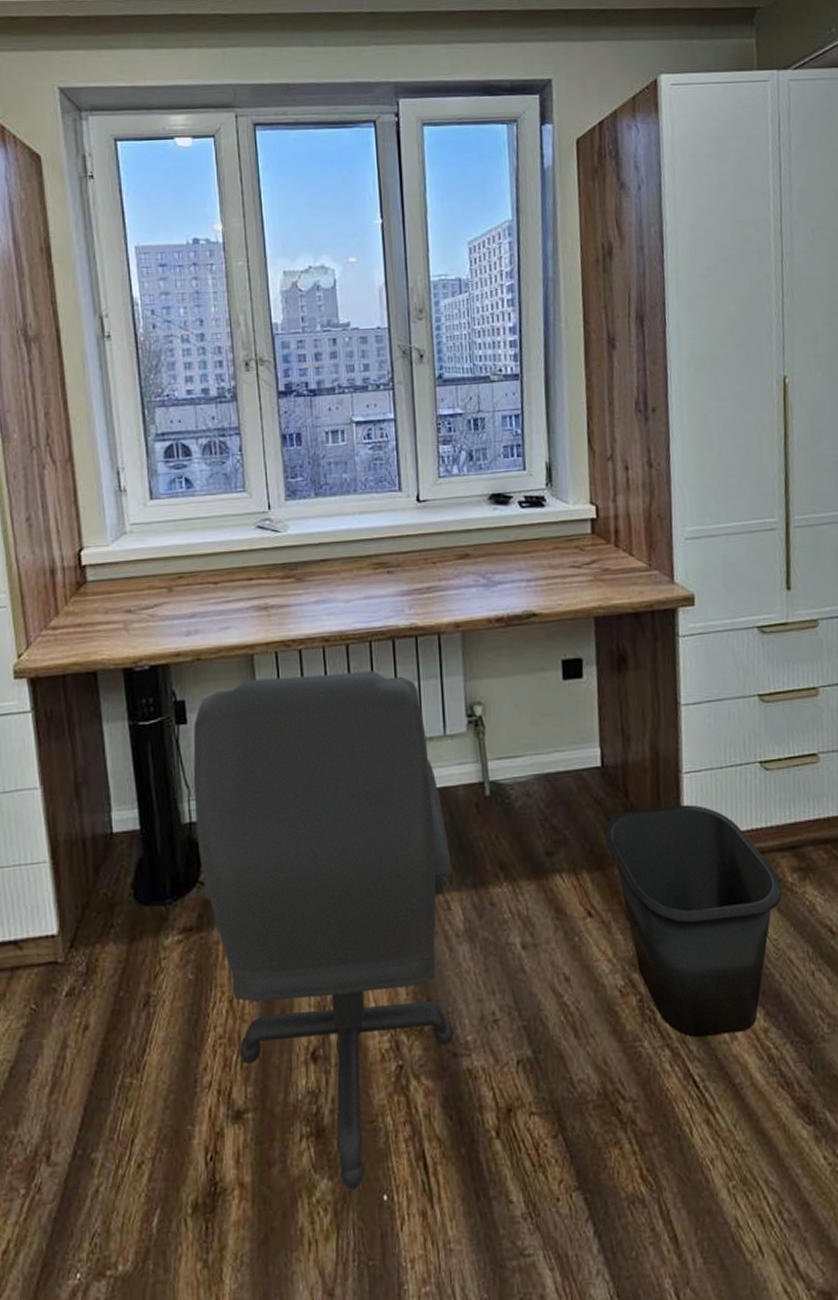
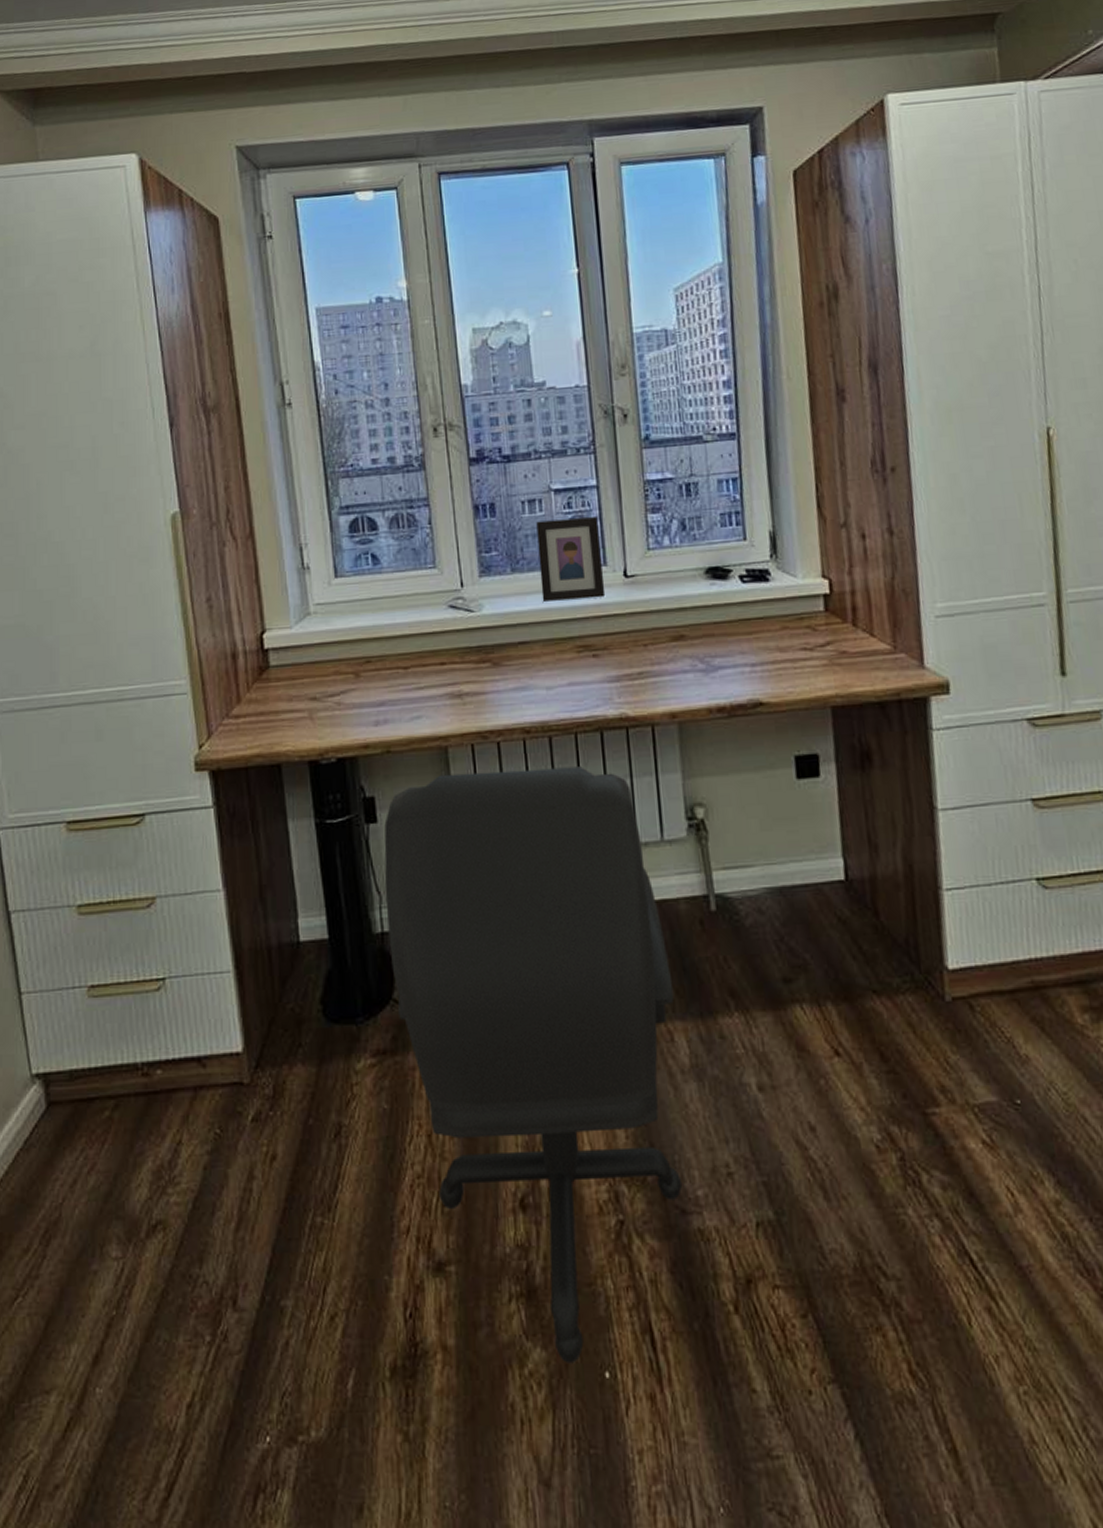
picture frame: none [339,447,400,523] -> present [536,517,606,602]
waste bin: present [604,804,783,1038] -> none [851,927,1072,1208]

